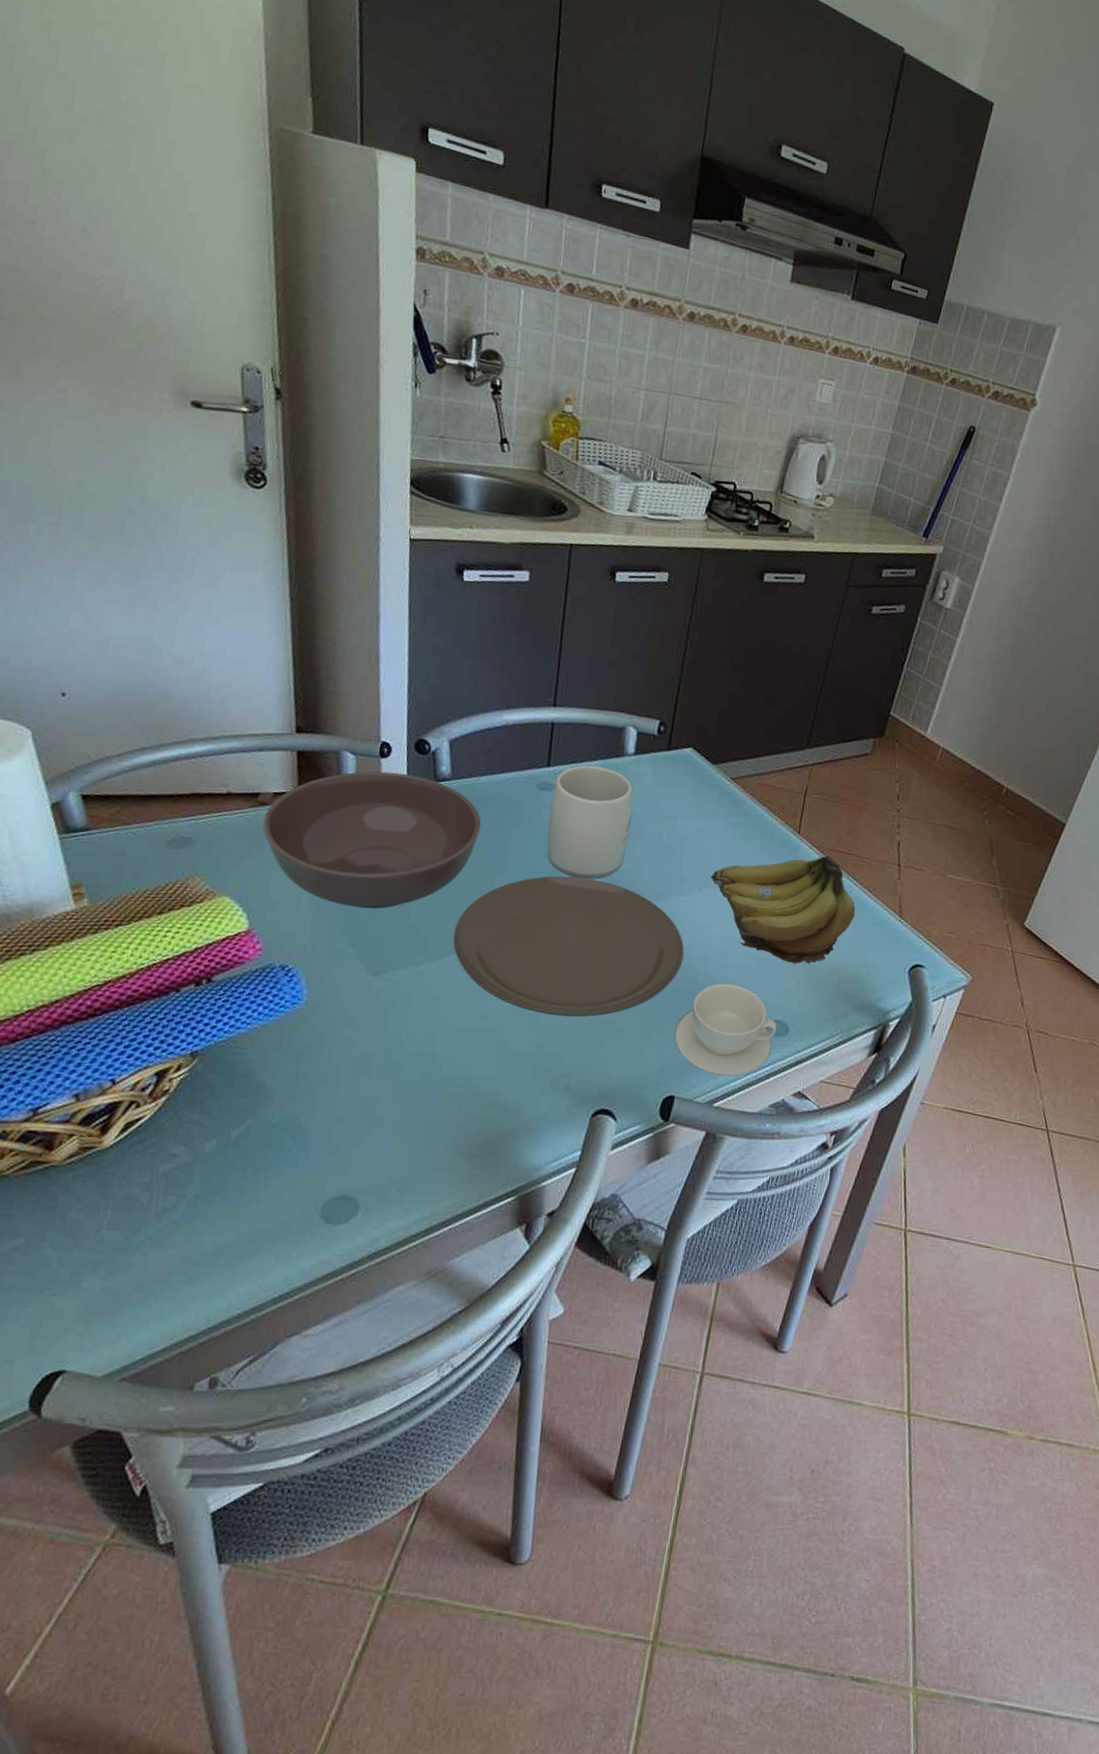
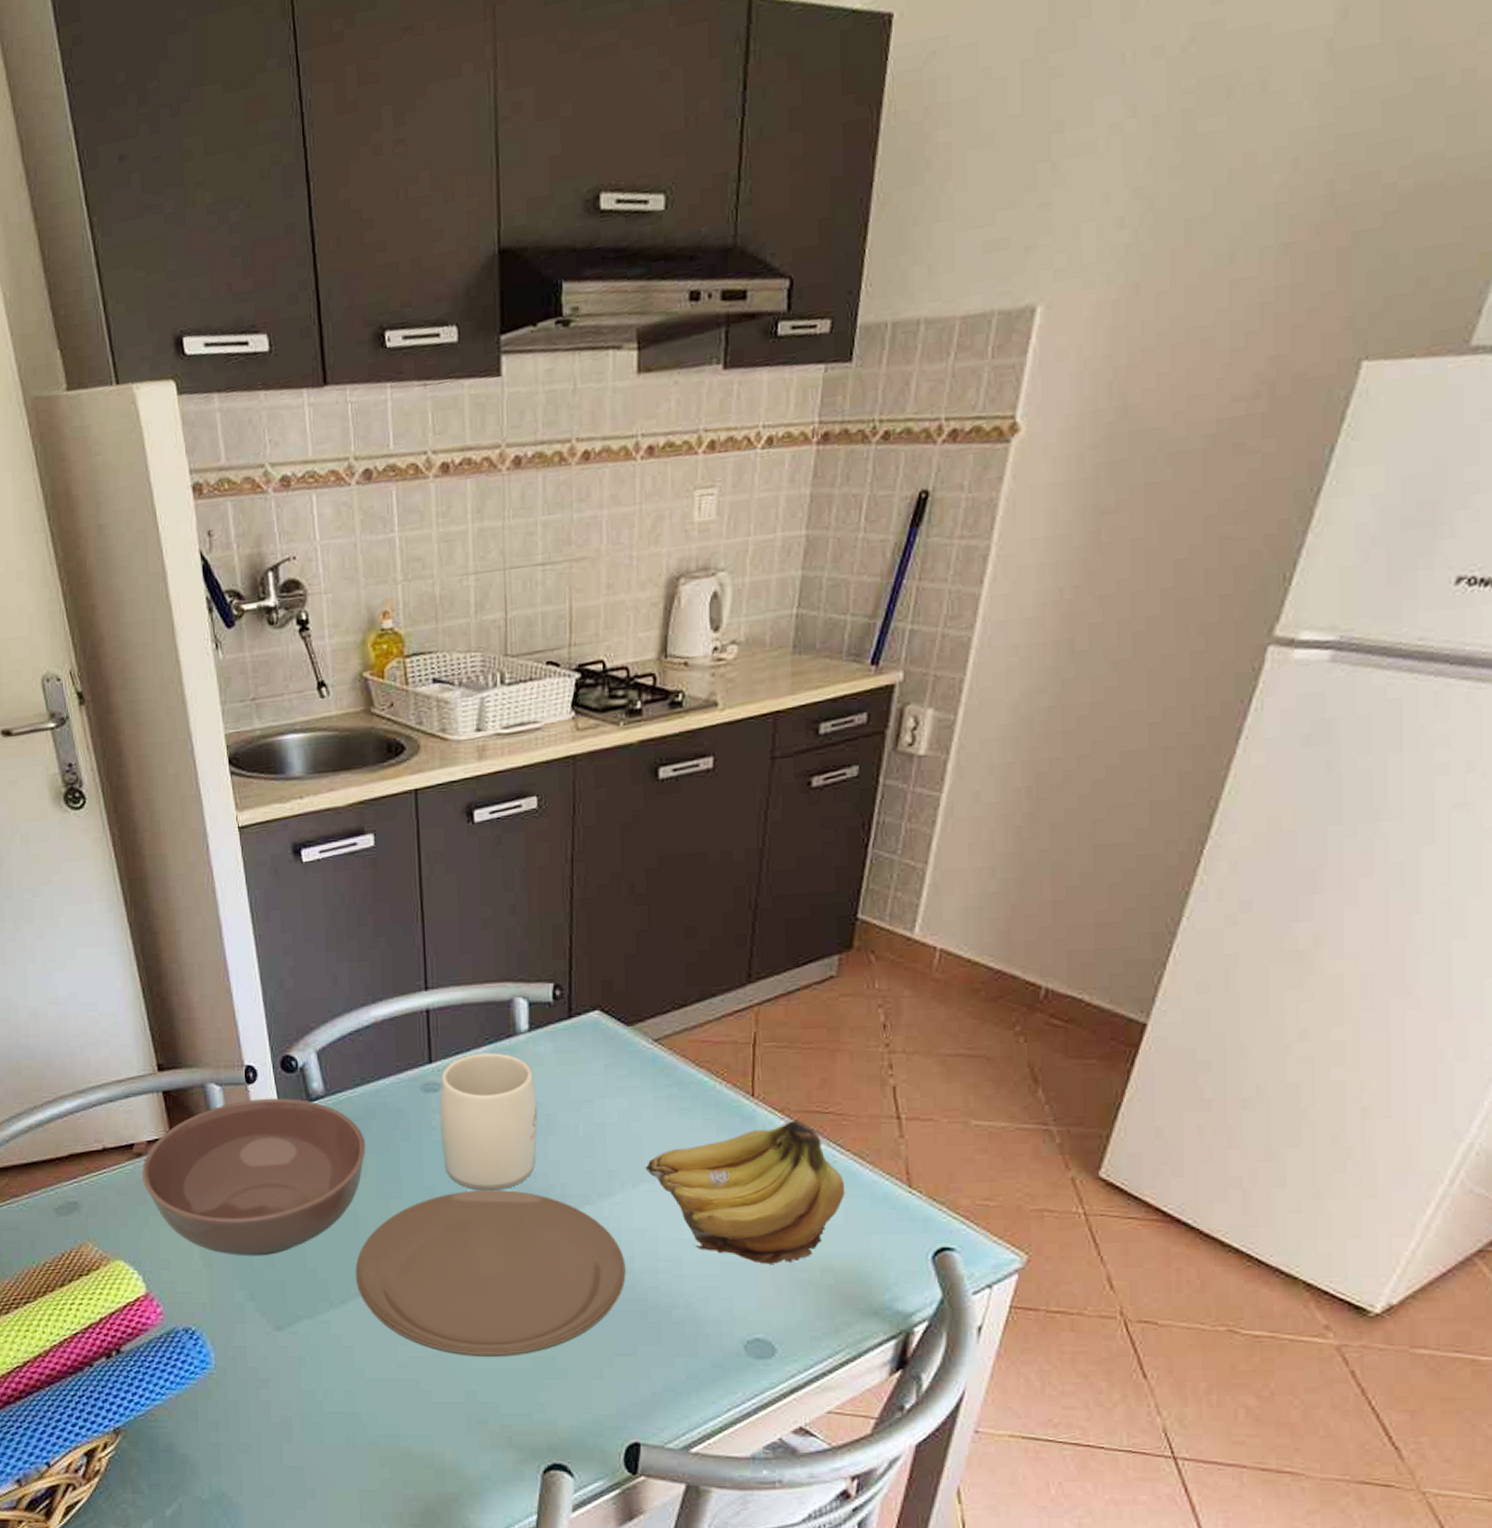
teacup: present [674,983,777,1076] -> none [629,1299,760,1413]

